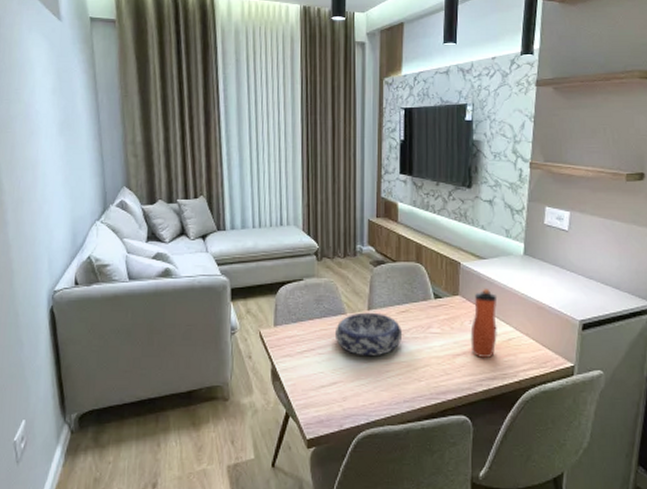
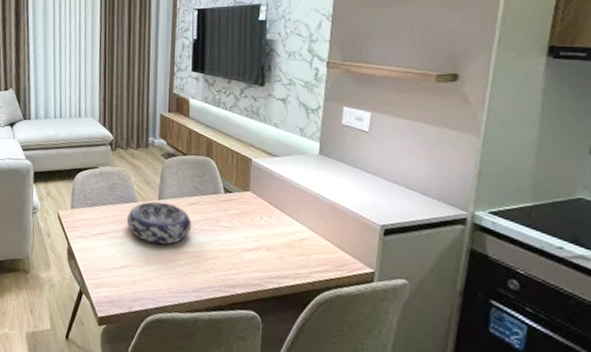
water bottle: present [470,289,498,358] -> none [261,186,290,256]

